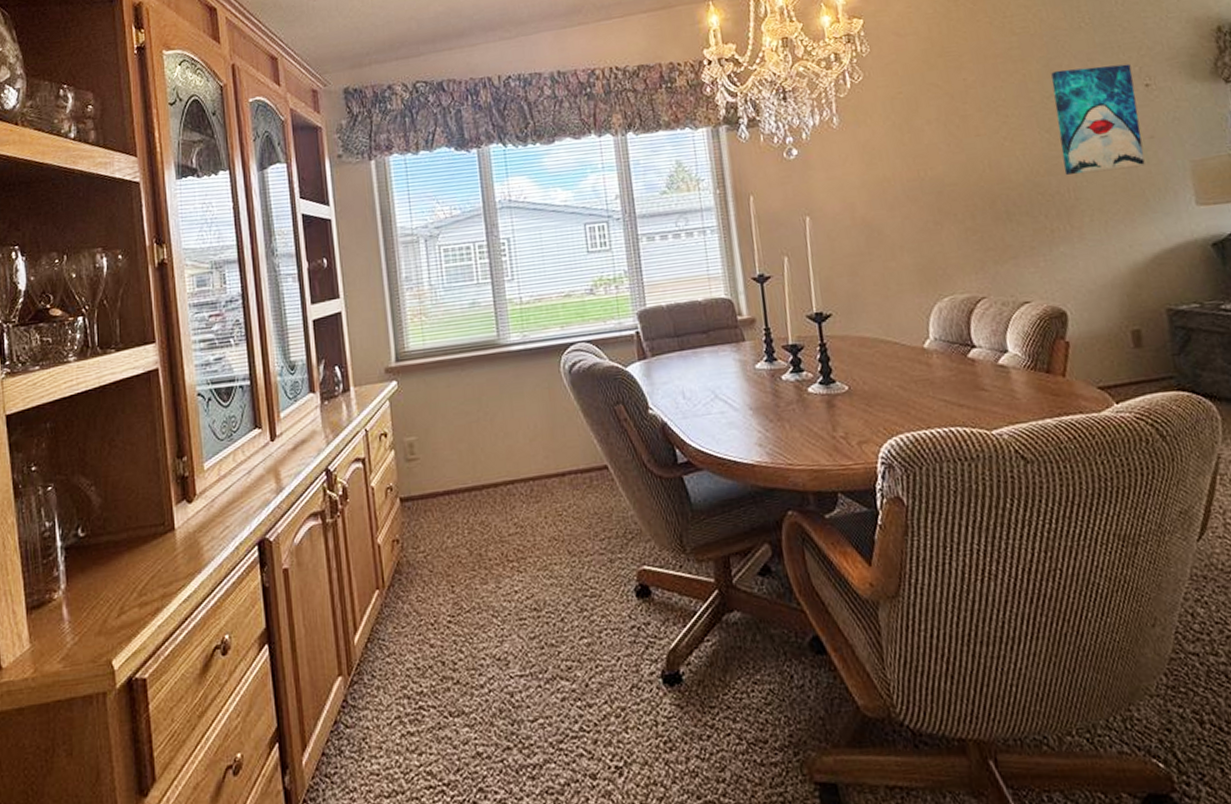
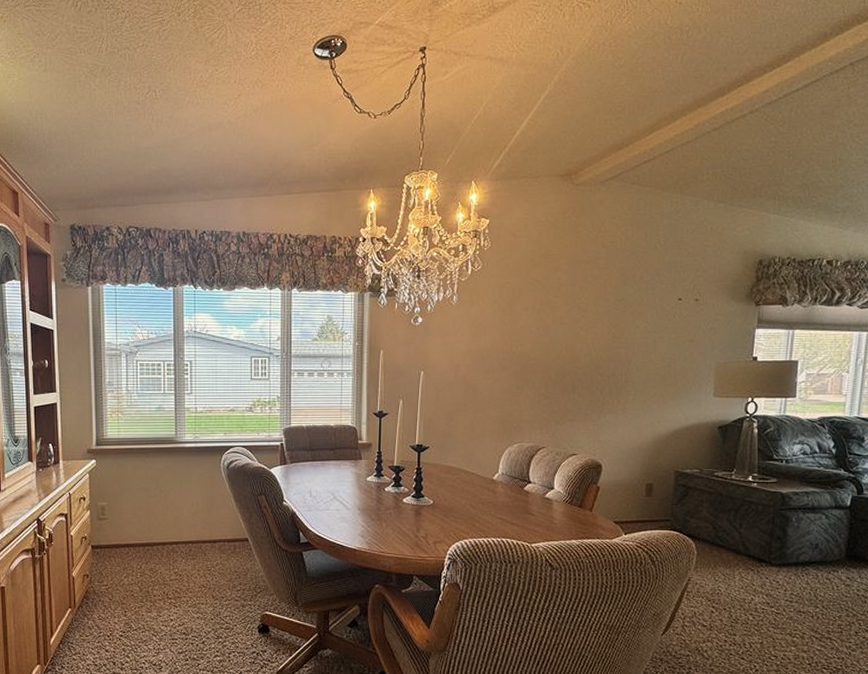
wall art: present [1051,63,1146,175] -> none [621,280,688,363]

